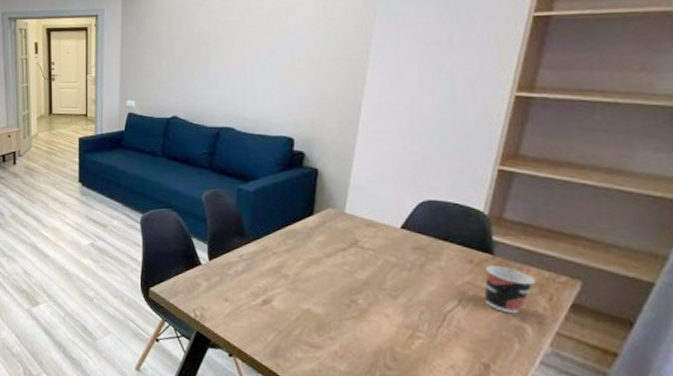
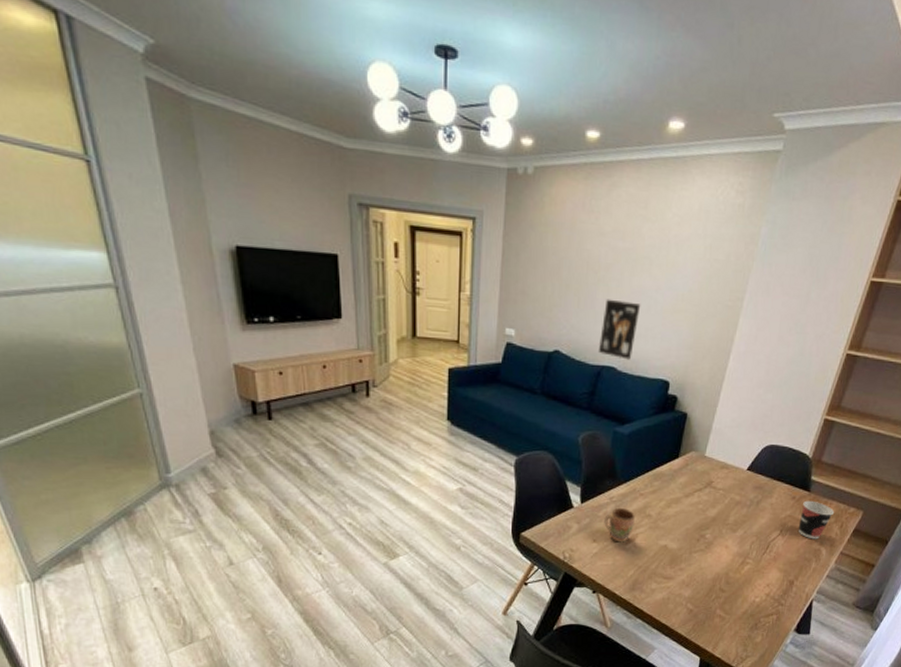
wall art: none [215,66,255,120] -> present [598,299,641,360]
mug: none [235,266,269,304] -> present [604,507,635,543]

